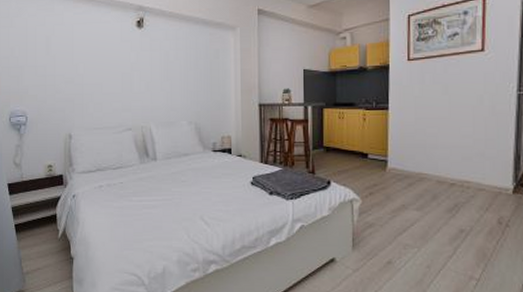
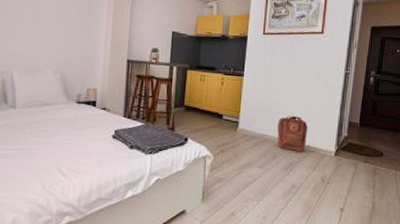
backpack: none [435,150,475,191] -> present [277,116,308,153]

